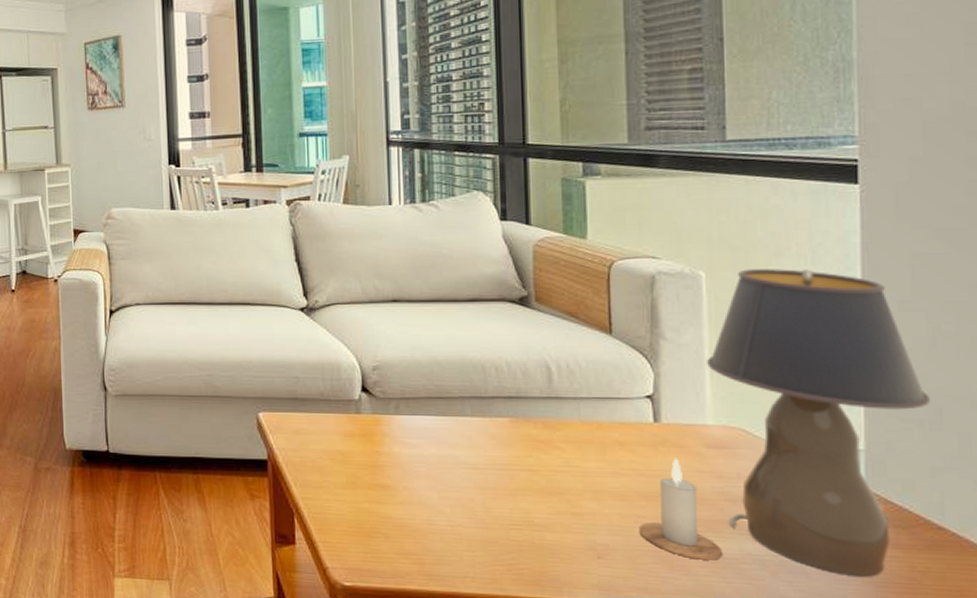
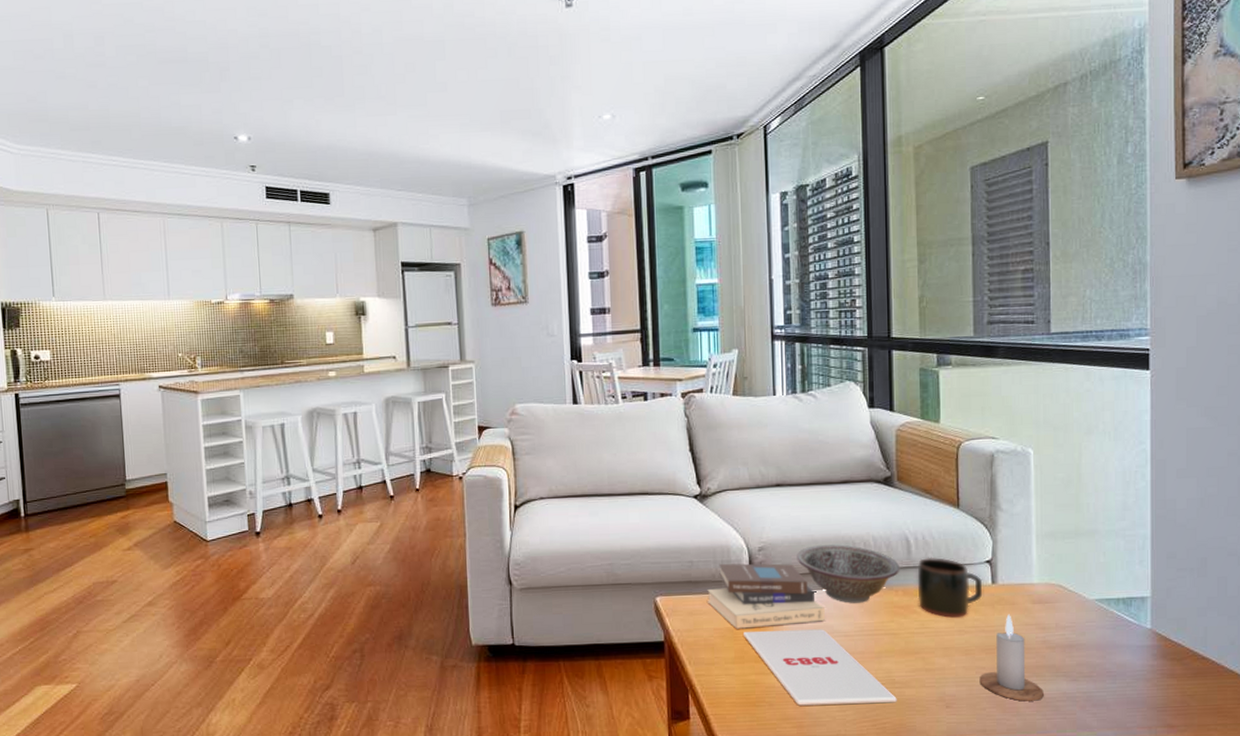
books: none [315,381,450,453] -> present [707,563,825,629]
magazine: none [354,455,537,548] -> present [742,629,897,706]
decorative bowl: none [416,368,540,434] -> present [797,544,901,603]
mug: none [560,387,643,458] -> present [917,557,983,618]
table lamp: present [706,269,932,577] -> none [1033,444,1199,704]

